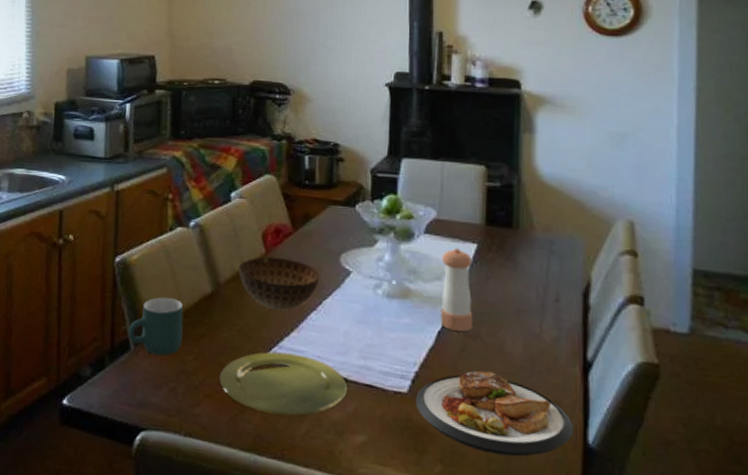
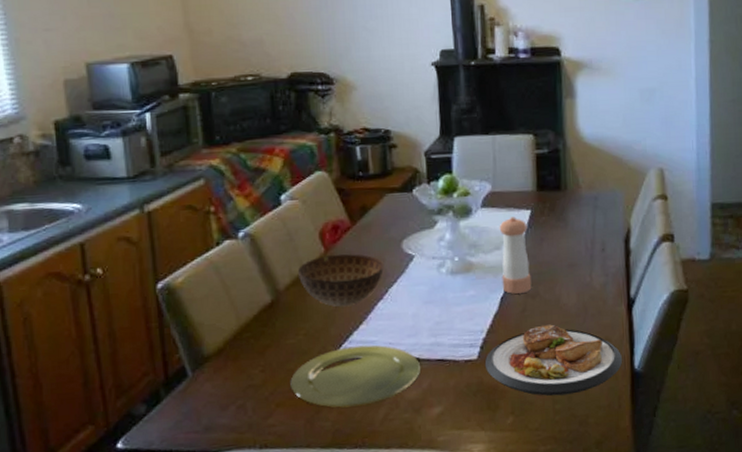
mug: present [128,297,184,356] -> none [183,315,245,377]

